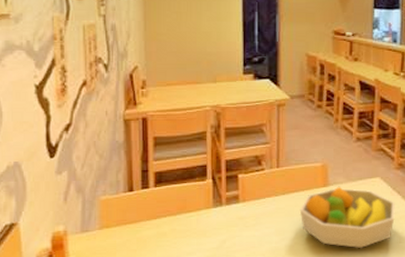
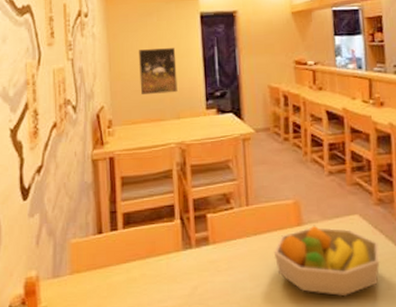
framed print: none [176,10,215,56] -> present [139,48,178,94]

